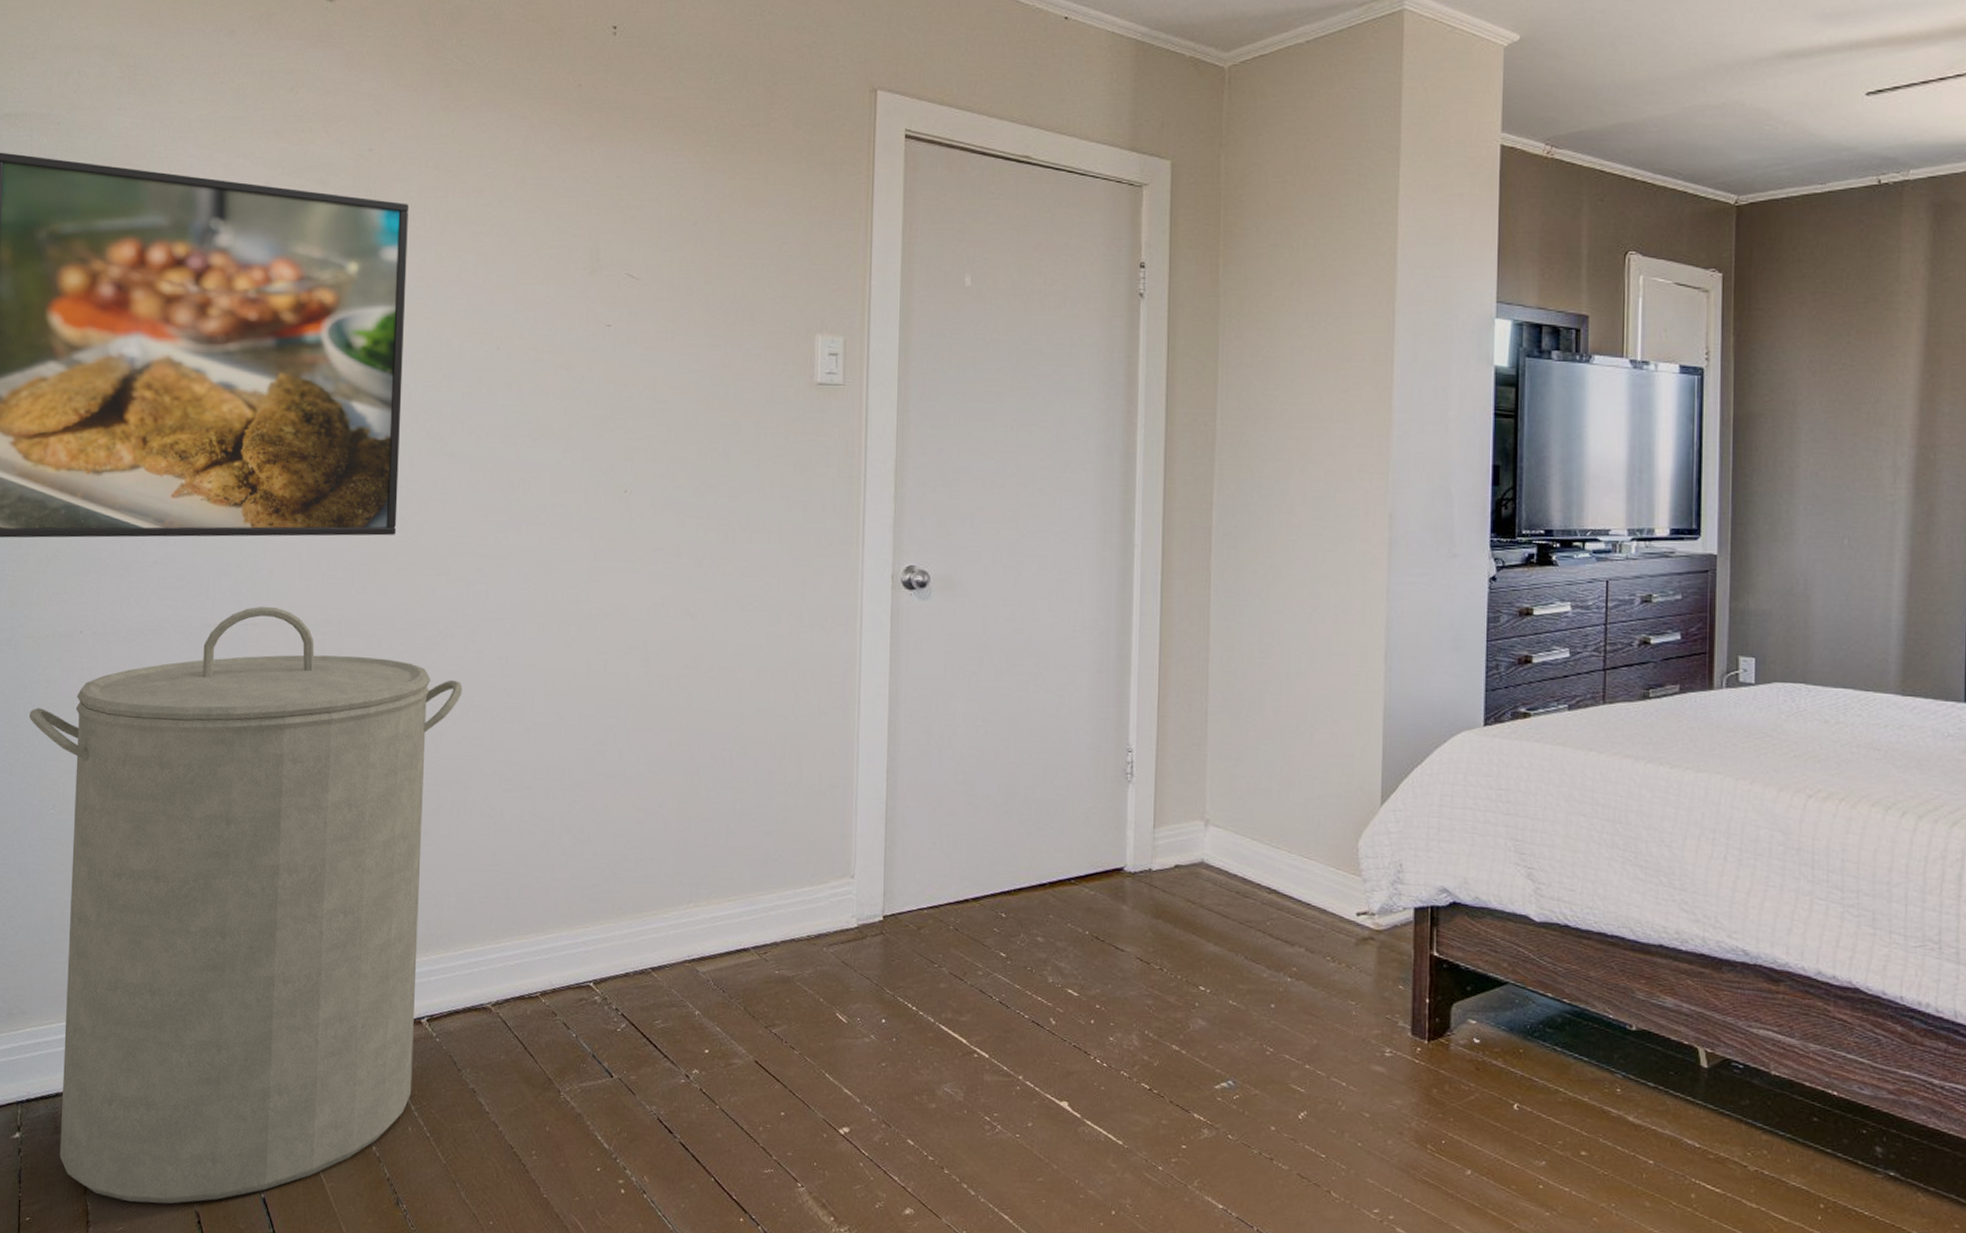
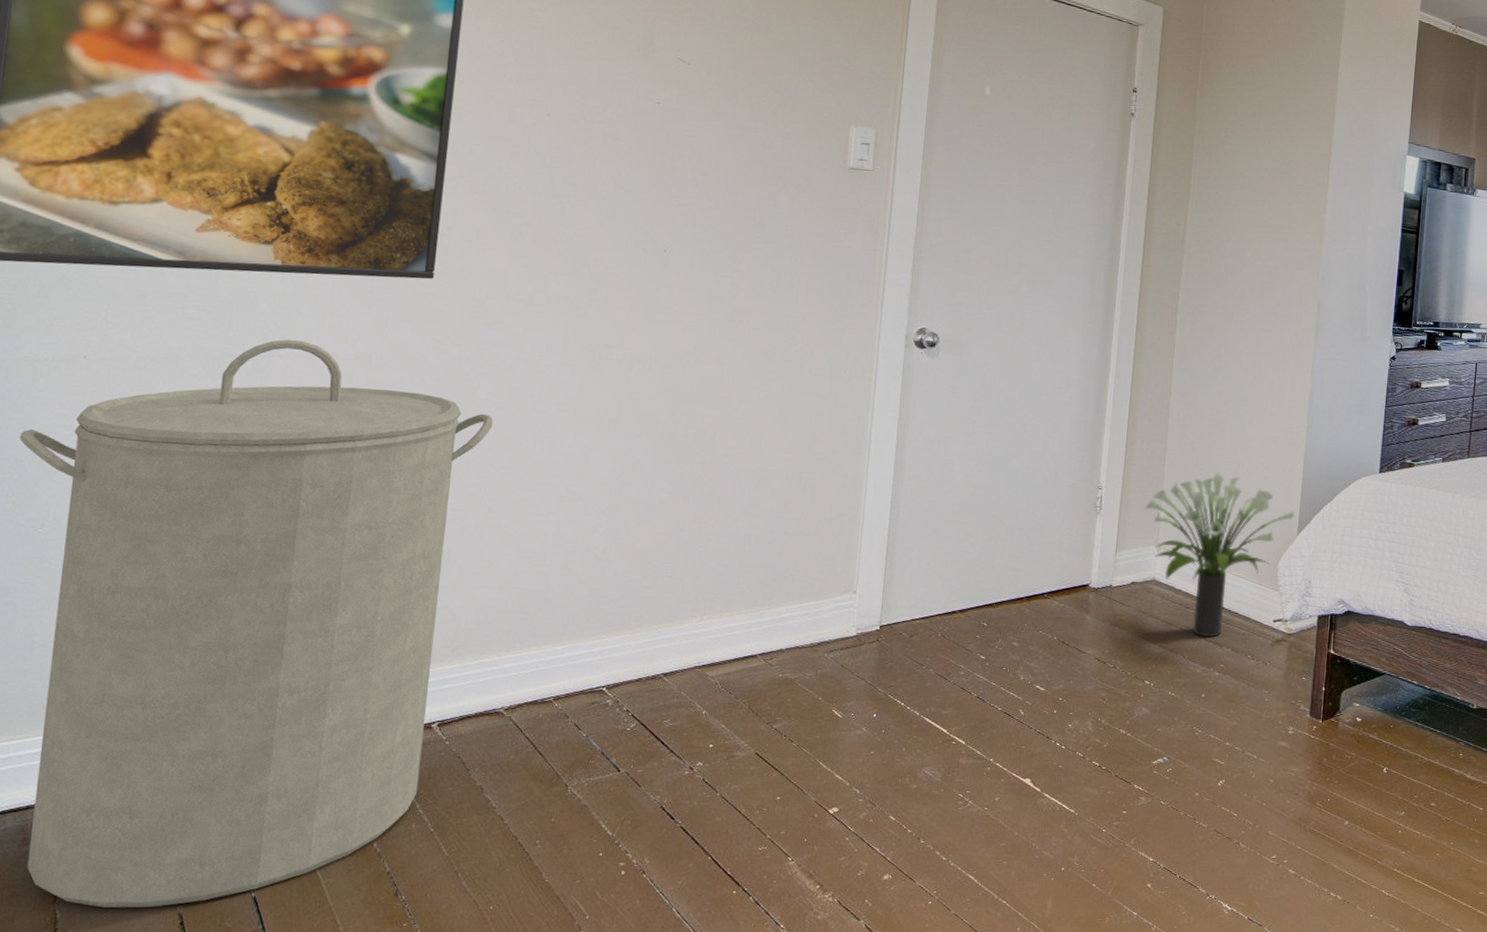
potted plant: none [1187,729,1377,934] -> present [1146,472,1296,638]

